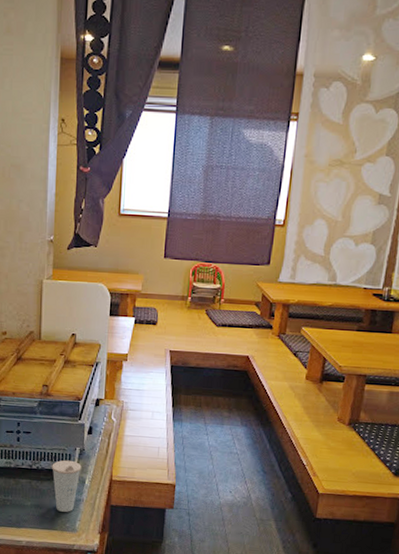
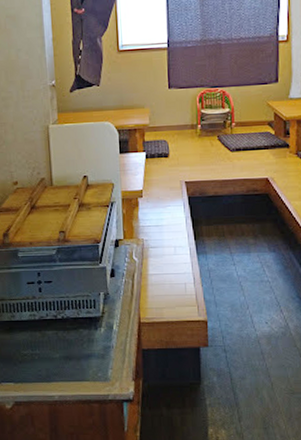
cup: present [52,460,82,512] -> none [77,306,108,361]

